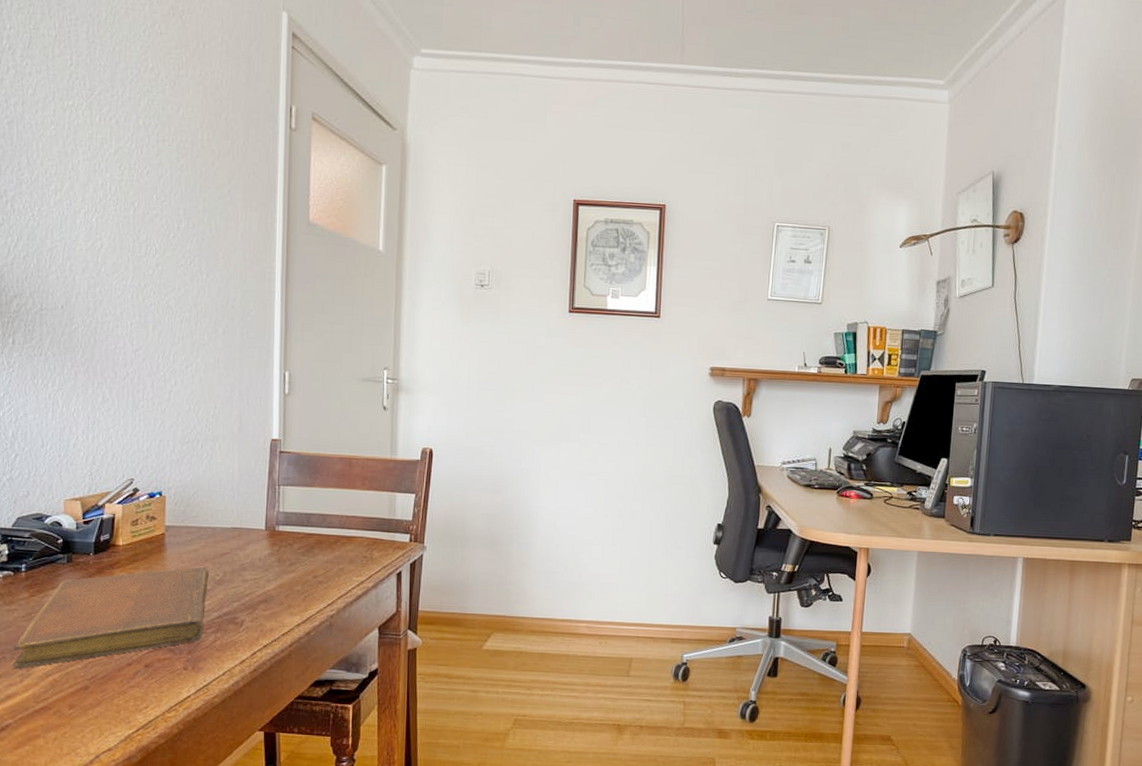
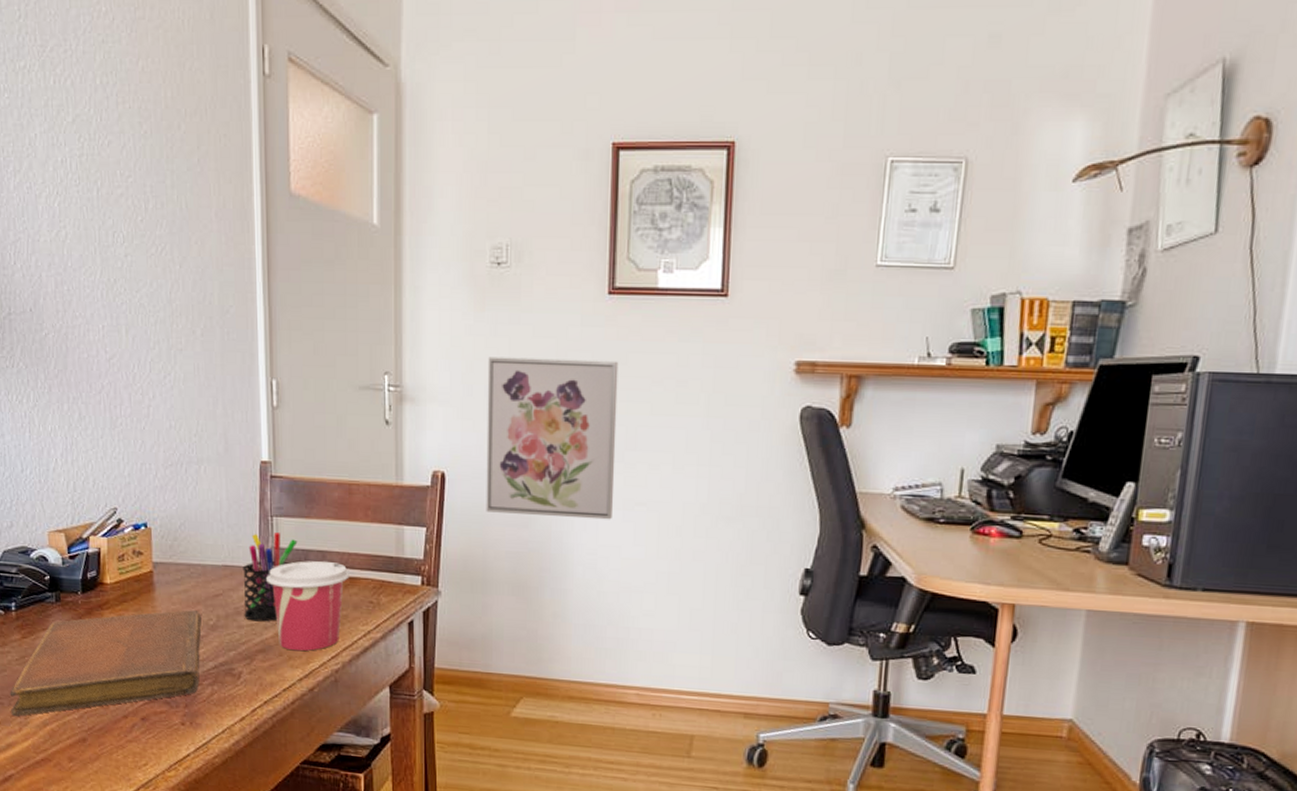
pen holder: none [249,499,302,576] -> present [242,532,298,622]
cup: none [271,523,347,601] -> present [266,561,349,651]
wall art: none [466,357,576,487] -> present [486,356,619,520]

